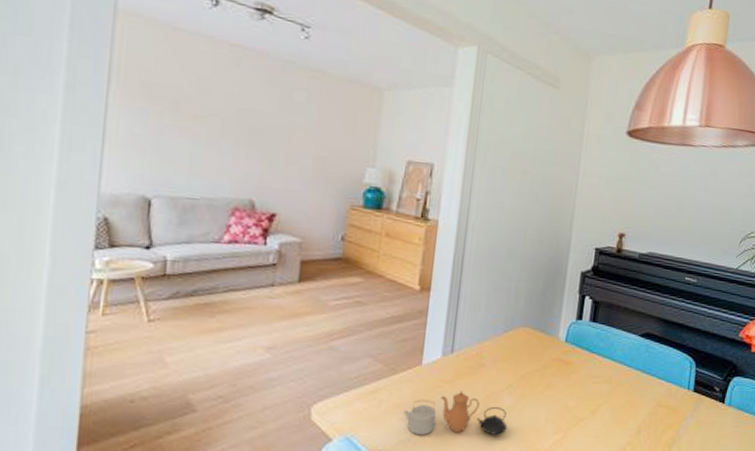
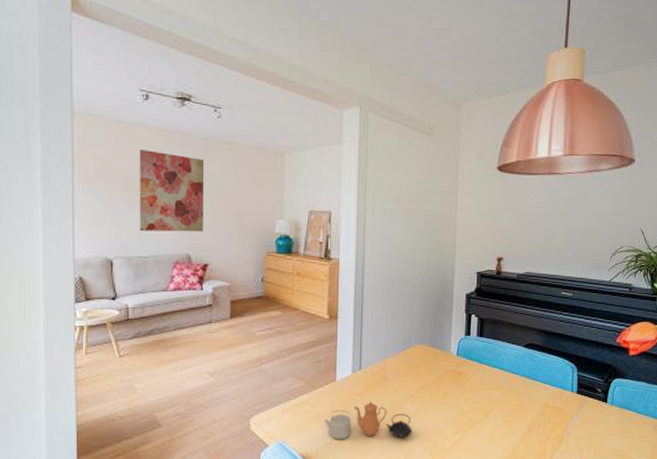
wall art: none [190,65,284,175] -> present [139,148,205,233]

